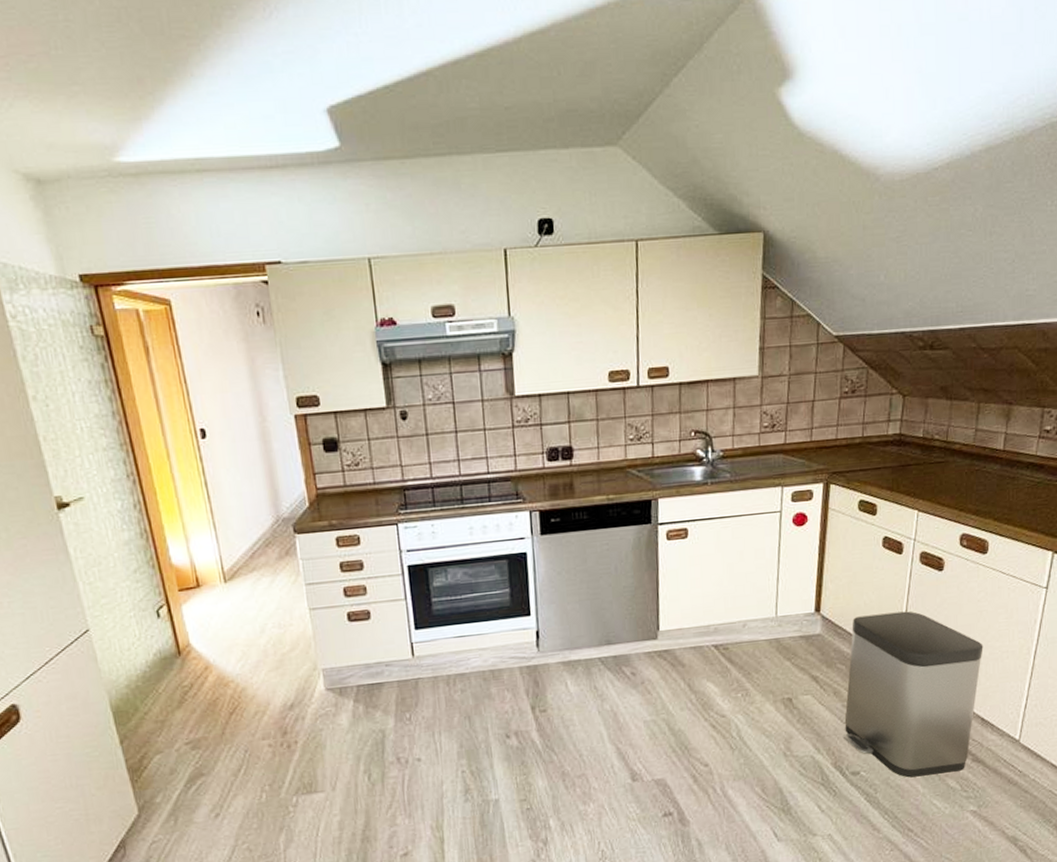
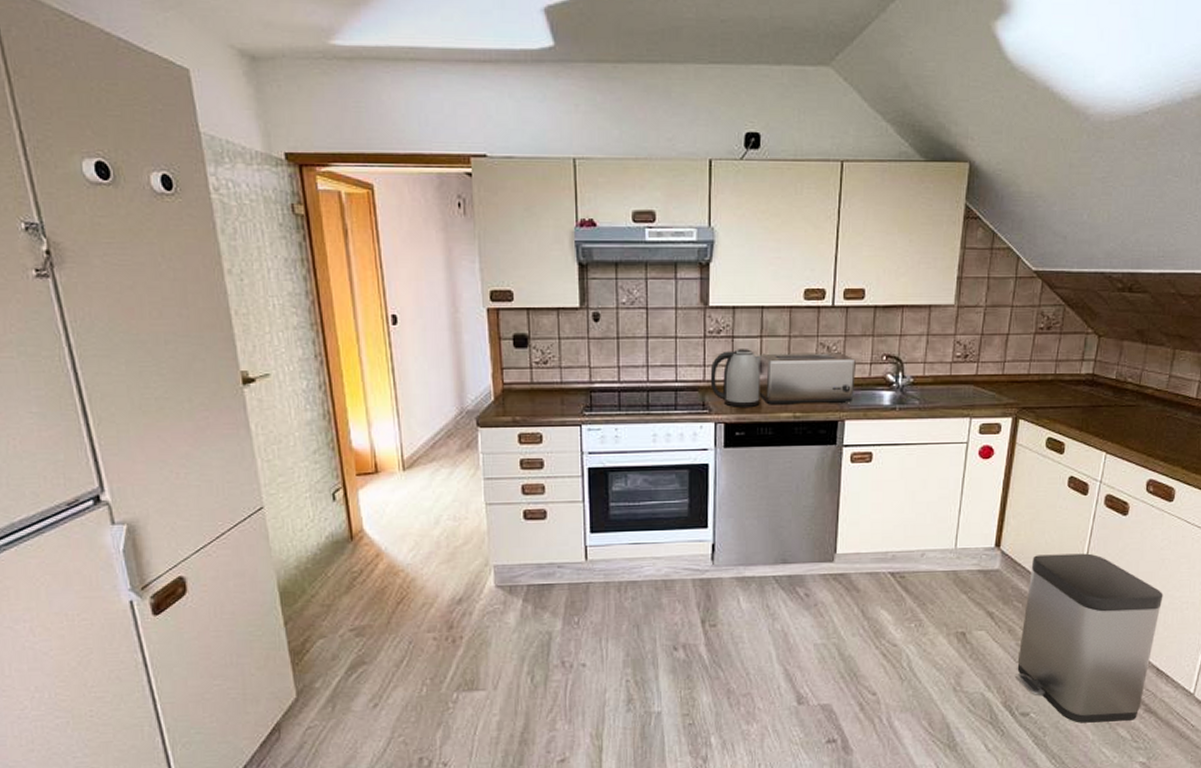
kettle: none [521,435,573,495] -> present [710,349,762,407]
toaster: none [568,432,666,489] -> present [759,353,856,405]

